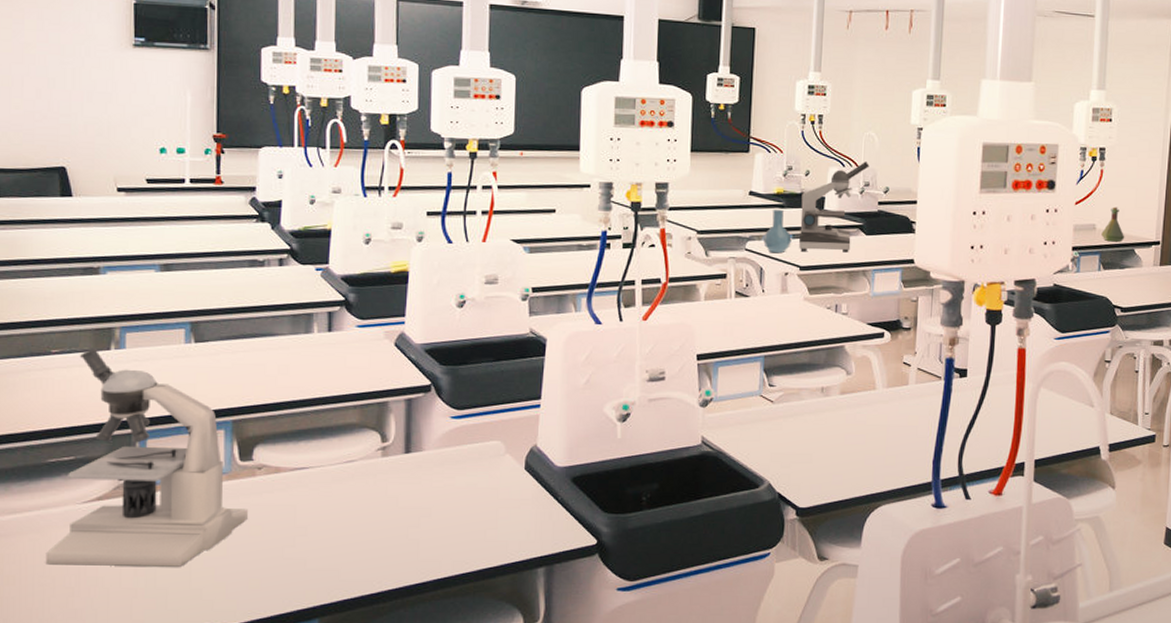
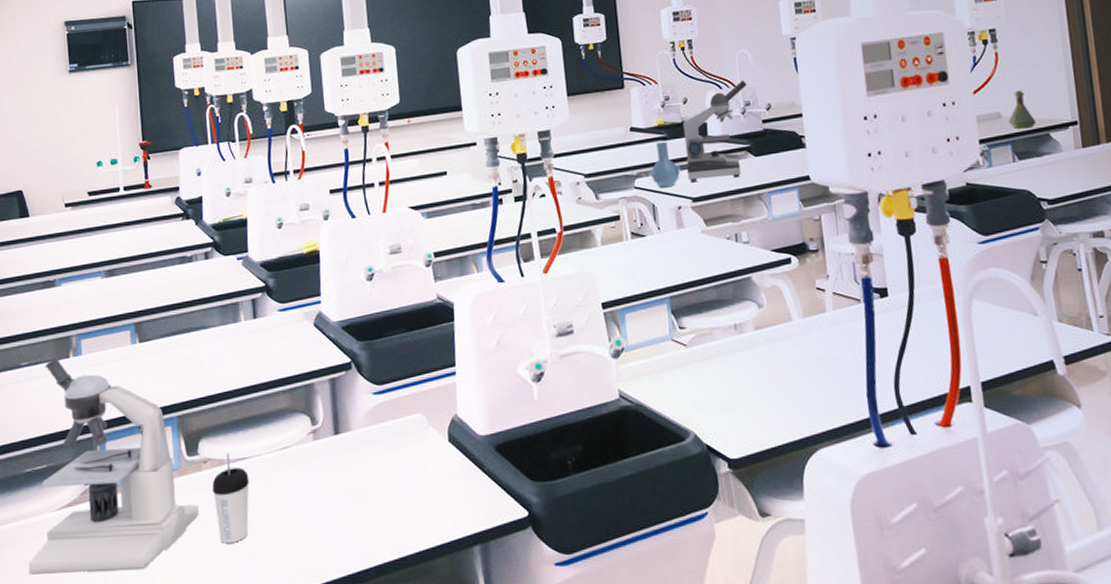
beverage cup: none [265,460,307,548] -> present [212,452,249,543]

